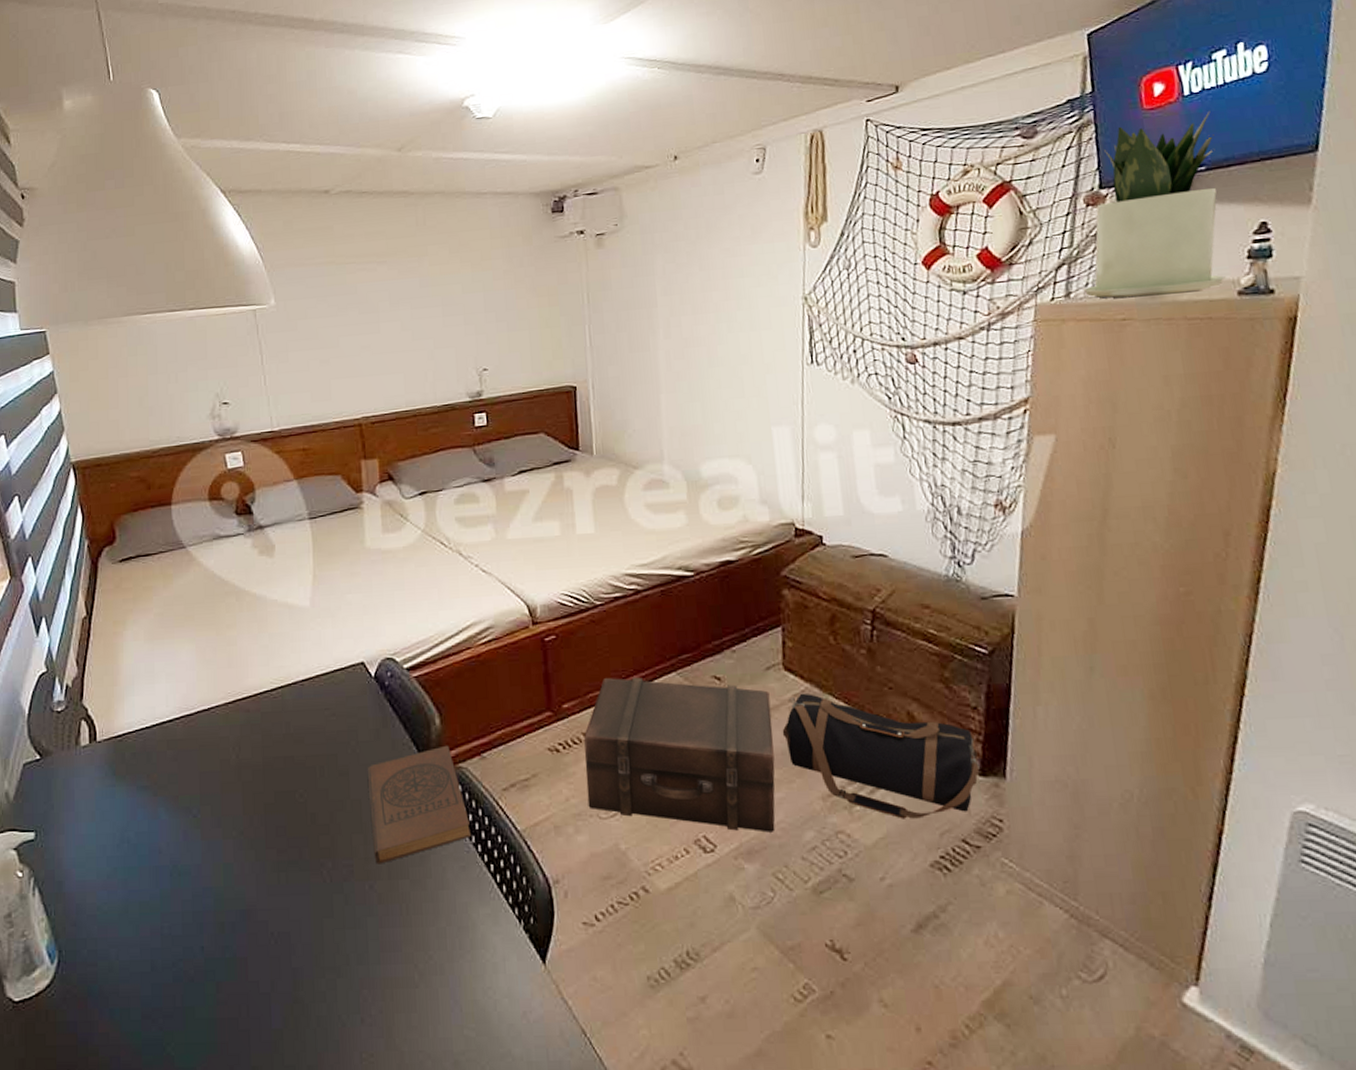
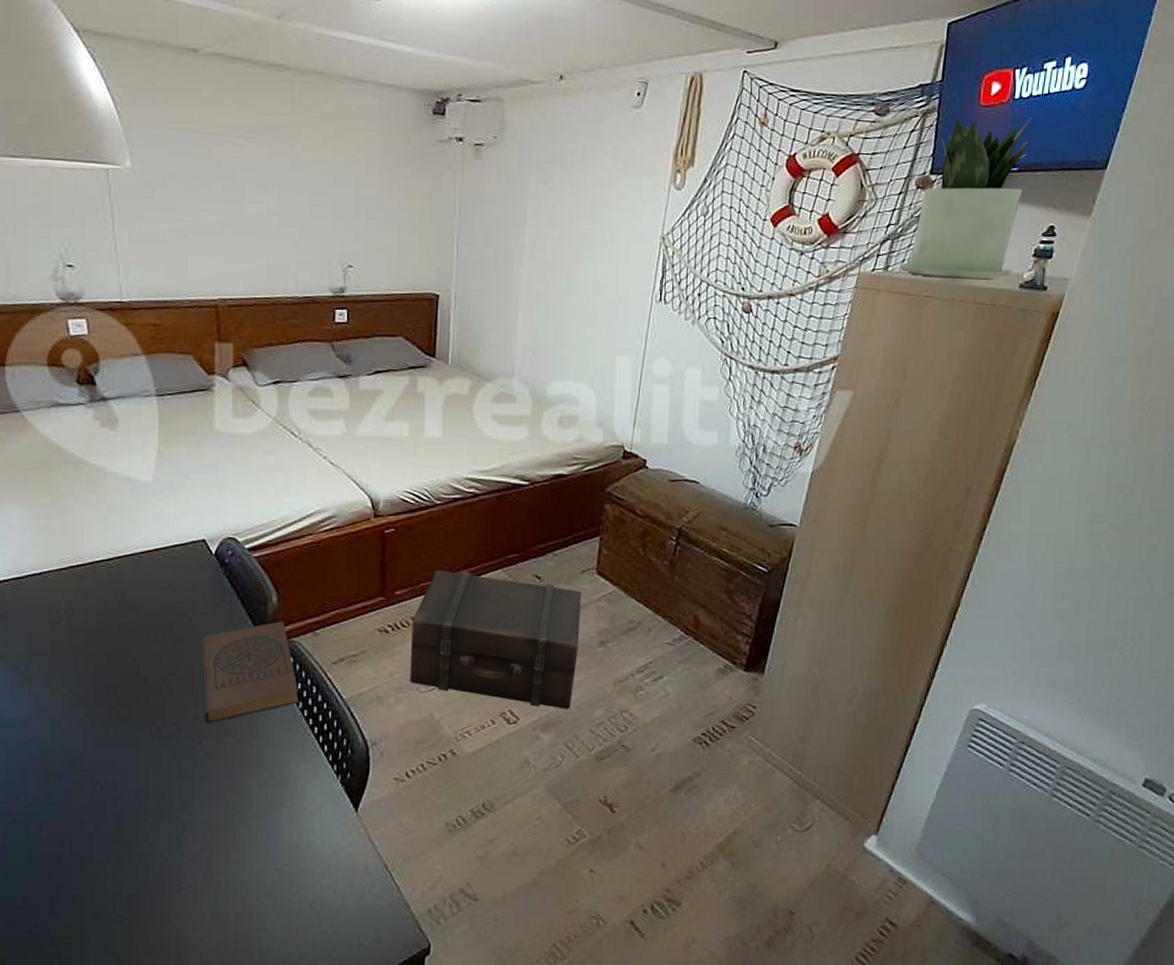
duffel bag: present [782,693,980,819] -> none [588,594,745,703]

